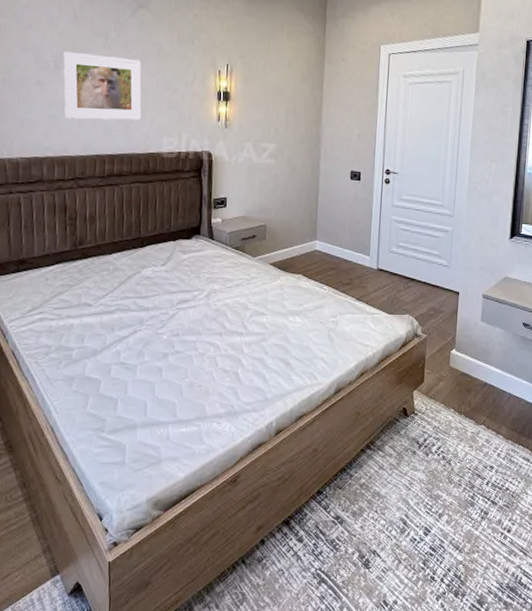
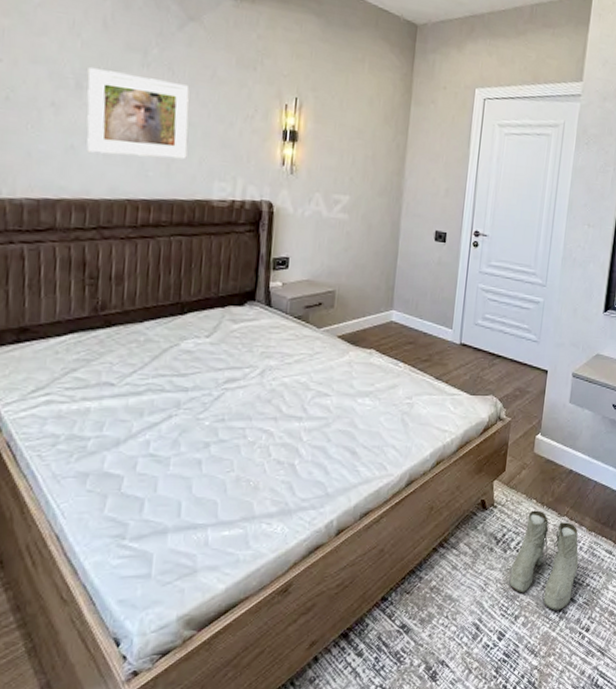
boots: none [432,418,497,511] -> present [509,510,579,610]

